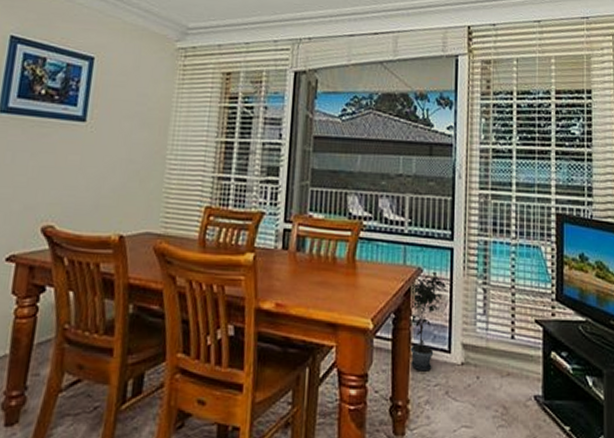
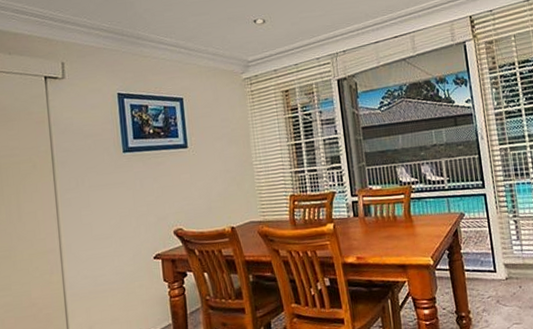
potted plant: present [410,272,446,371] -> none [458,214,485,289]

